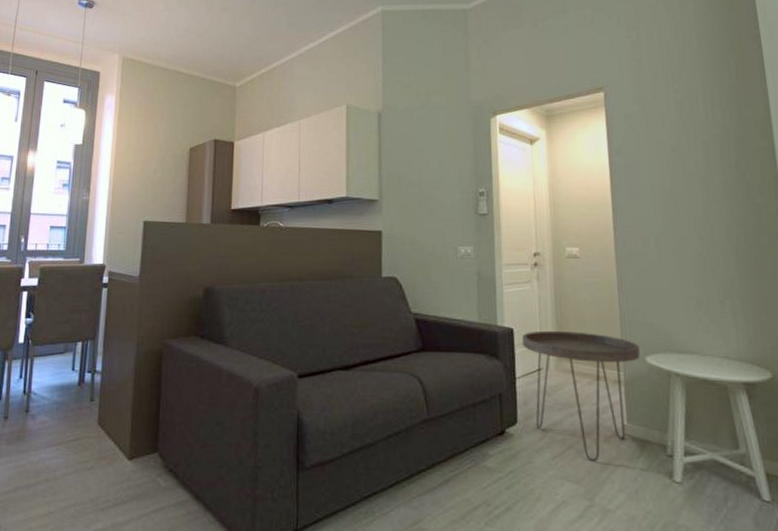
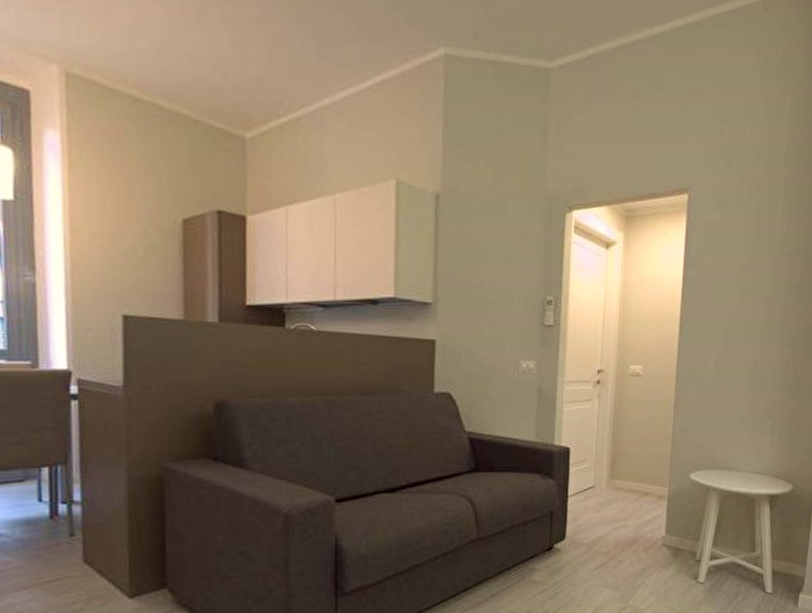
side table: present [522,330,640,462] -> none [578,449,686,570]

